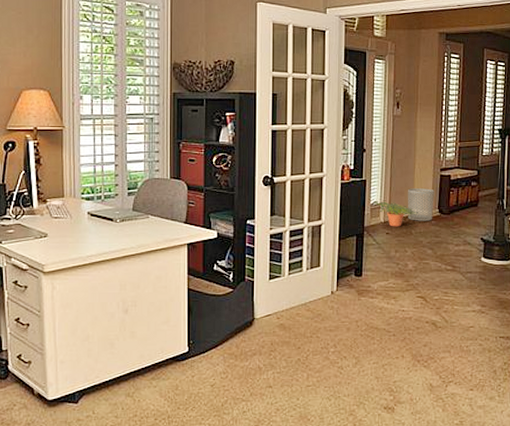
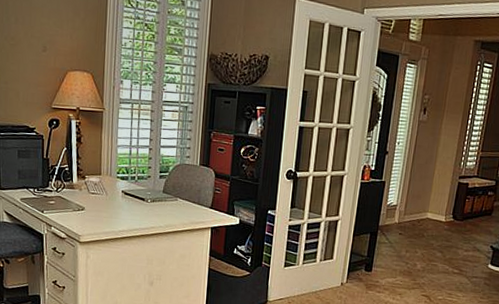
potted plant: present [375,200,419,227] -> none [391,202,434,229]
waste bin: present [408,188,434,221] -> none [422,193,451,226]

